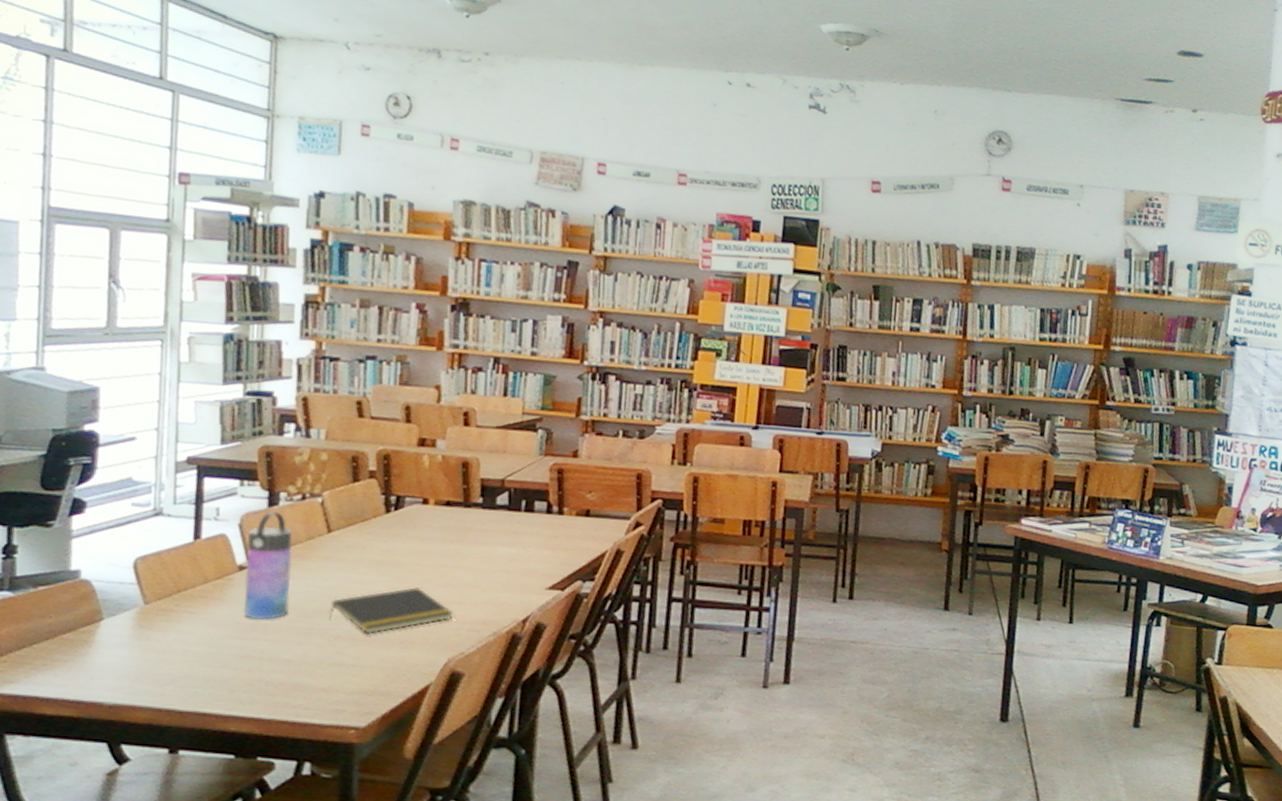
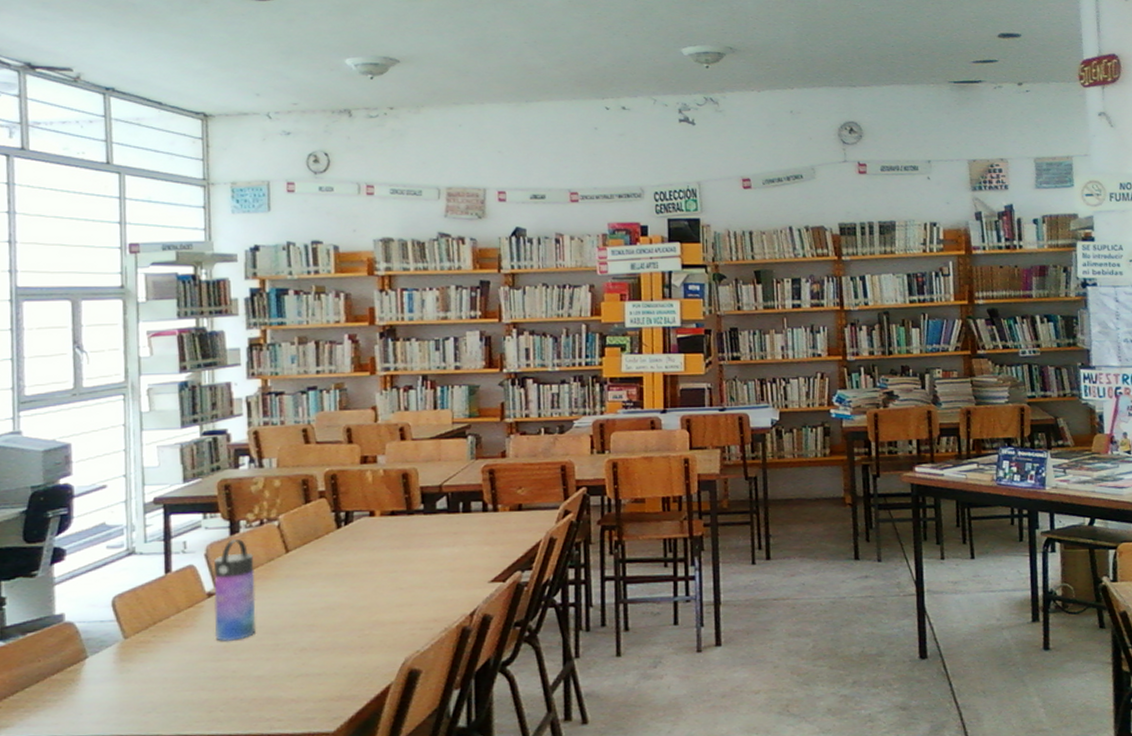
notepad: present [328,587,453,634] -> none [293,594,406,644]

